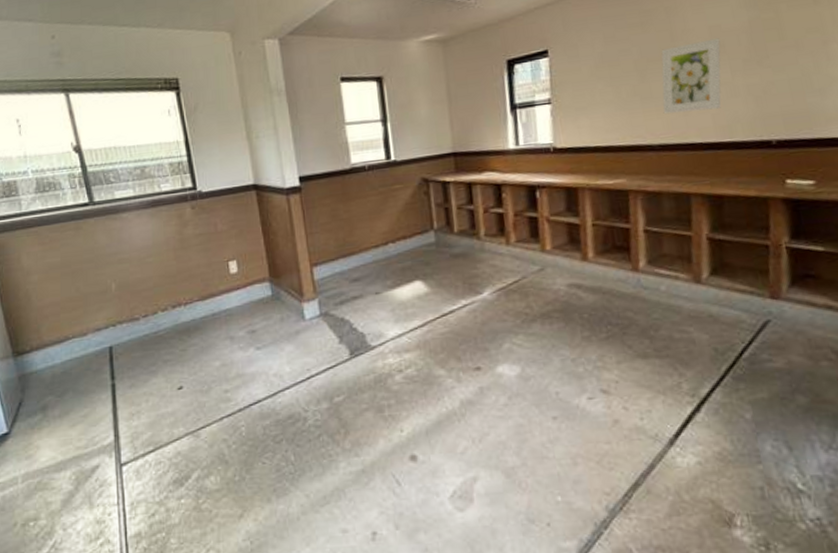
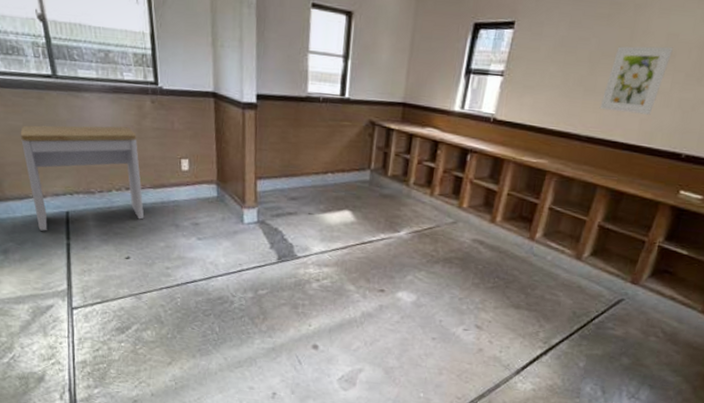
desk: none [58,239,195,375] -> present [20,125,145,231]

